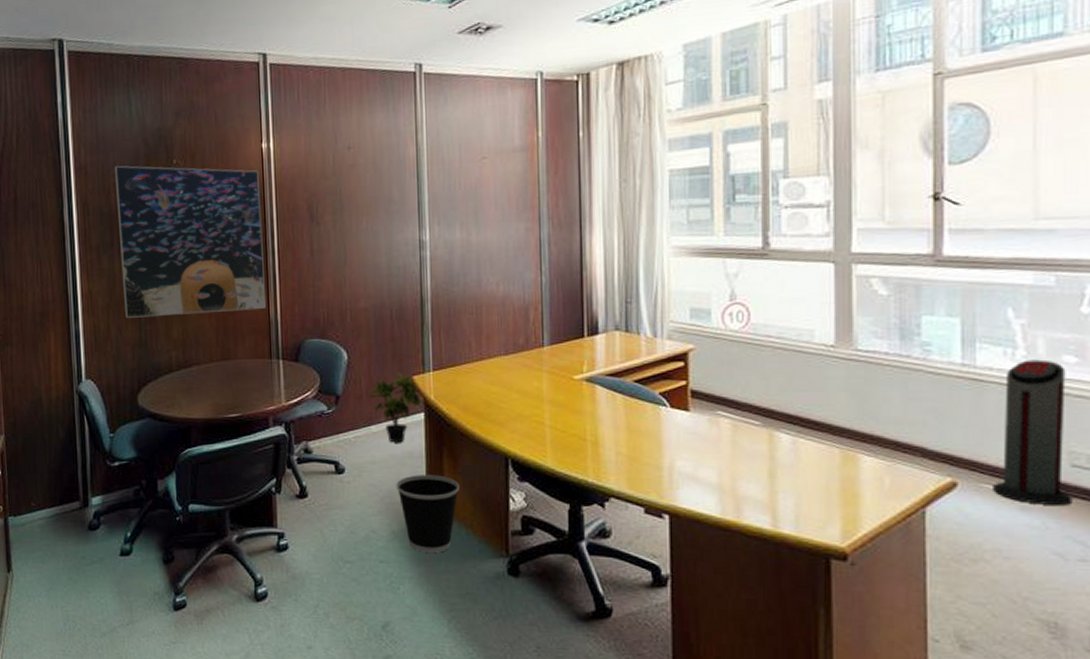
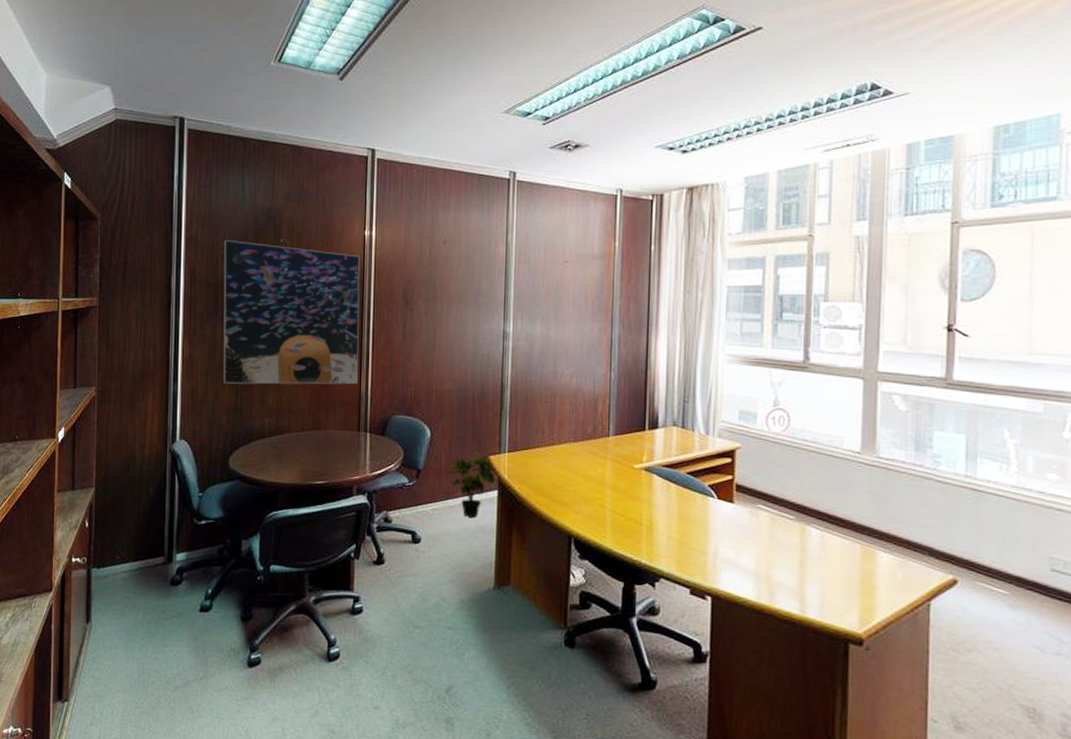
wastebasket: present [396,475,459,553] -> none [467,548,525,622]
air purifier: present [993,359,1073,507] -> none [987,475,1052,606]

